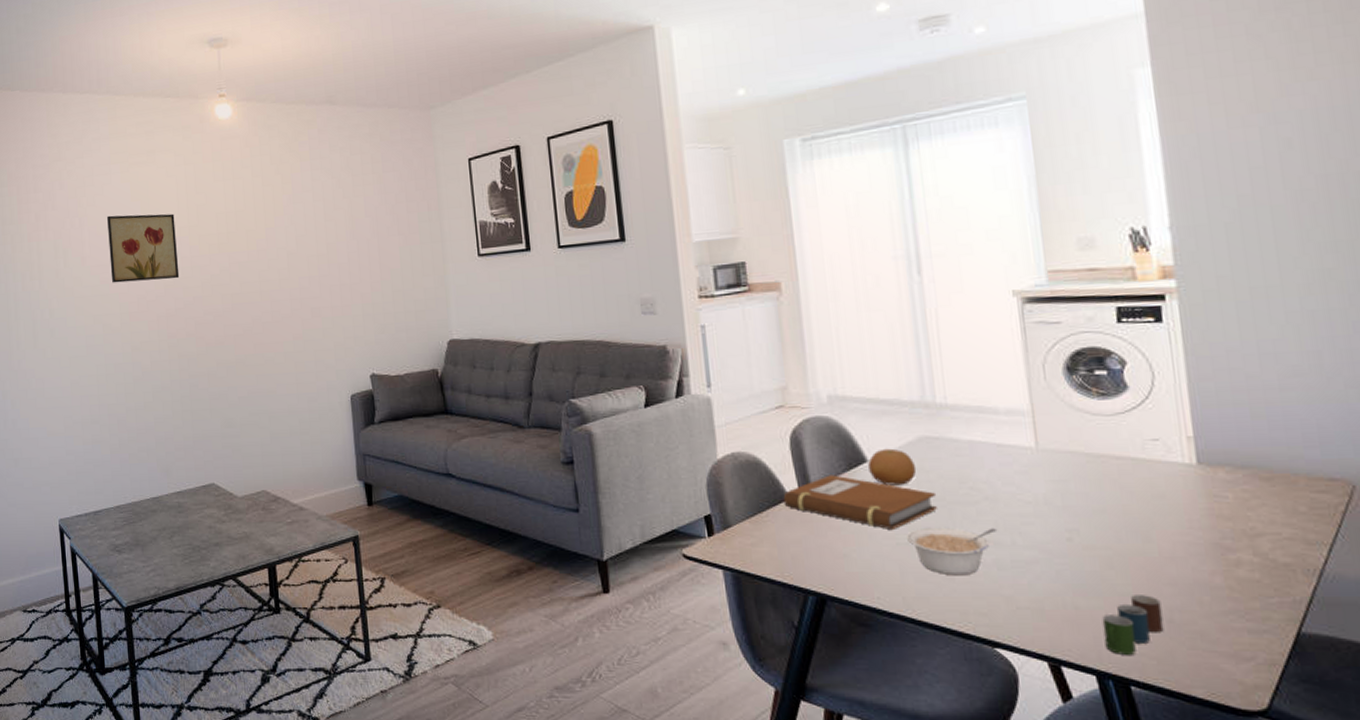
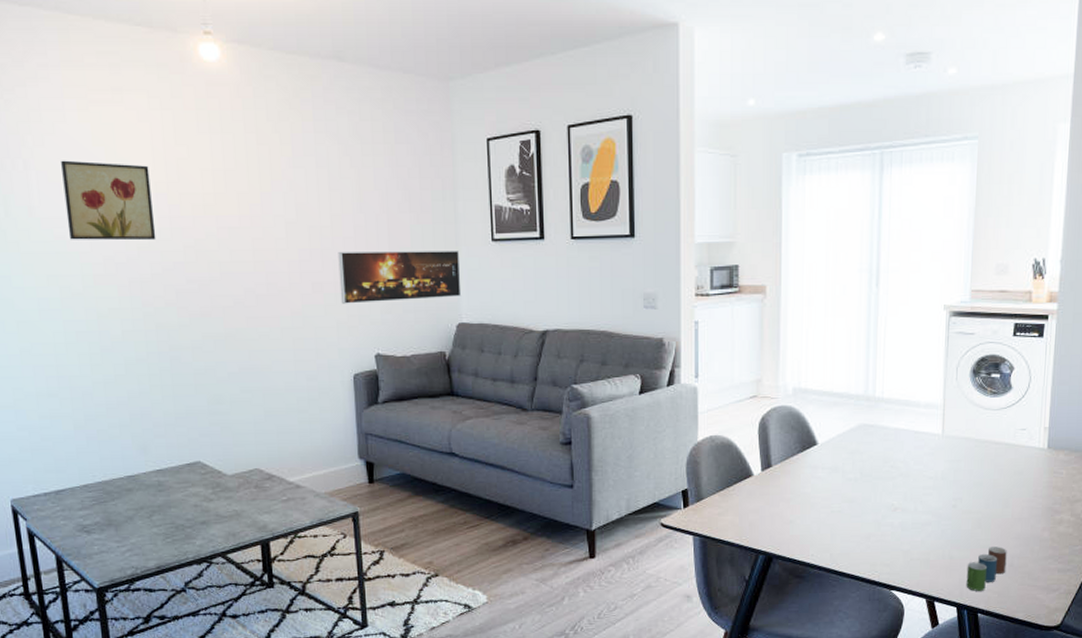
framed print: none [334,268,451,327] -> present [338,251,462,304]
notebook: present [783,475,937,529] -> none [748,455,865,500]
fruit: present [868,448,917,486] -> none [818,434,854,464]
legume: present [907,527,998,576] -> none [840,497,906,536]

